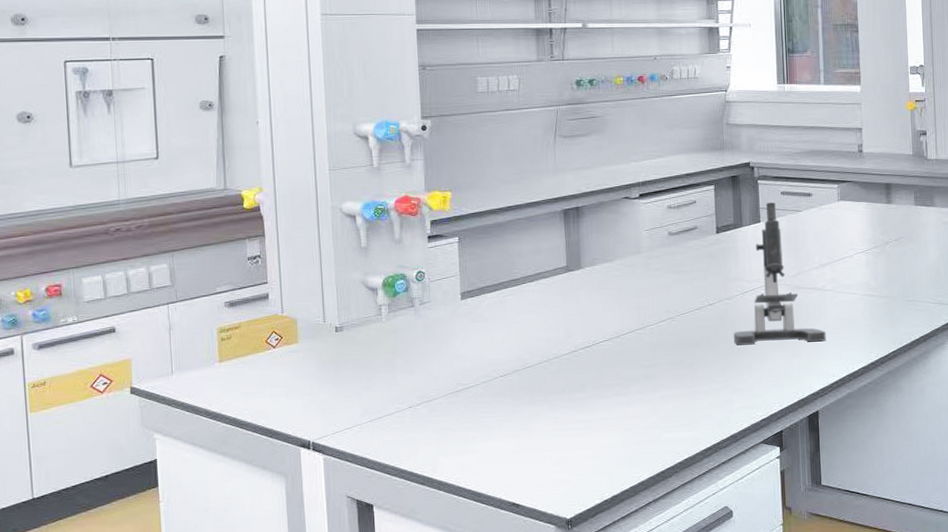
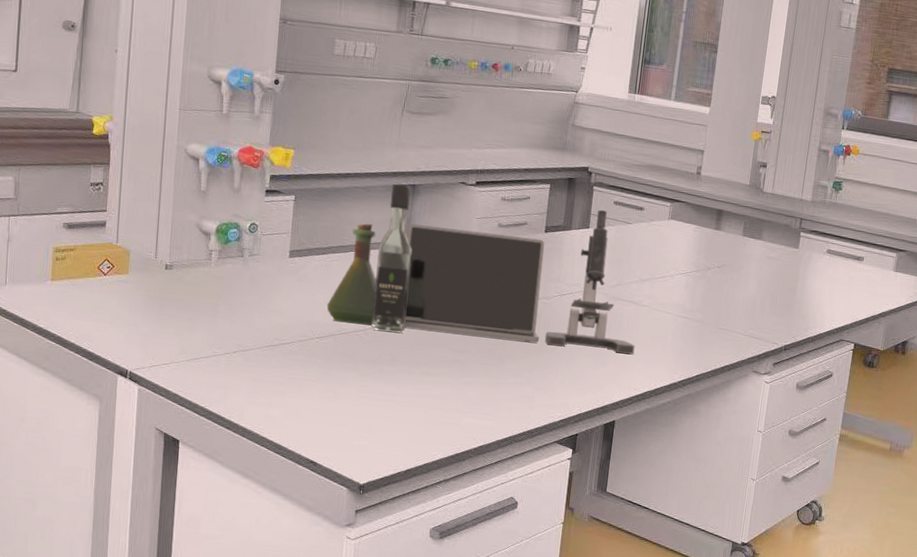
flask: none [506,253,556,356] -> present [326,223,377,325]
bottle: none [551,208,590,359] -> present [371,183,413,333]
laptop: none [578,241,728,352] -> present [404,223,545,343]

